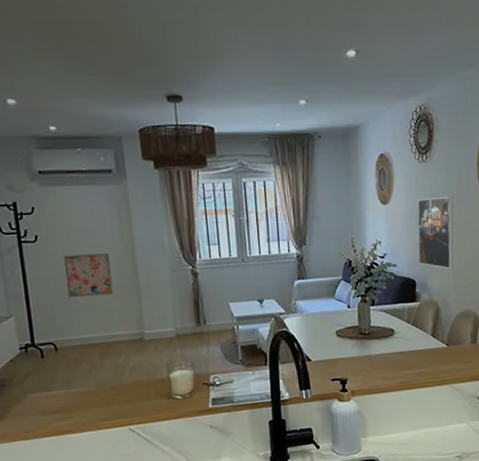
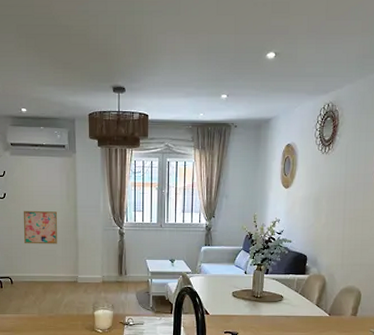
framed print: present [417,197,454,269] -> none [312,185,350,248]

